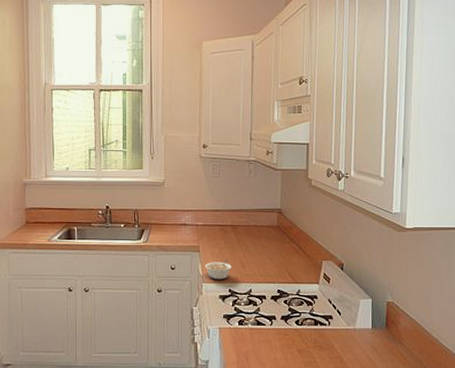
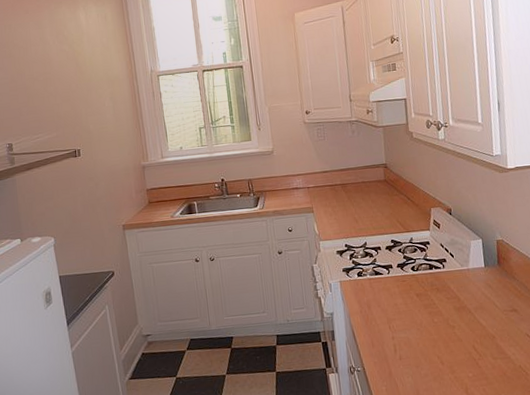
legume: present [204,259,231,280] -> none [320,216,345,237]

